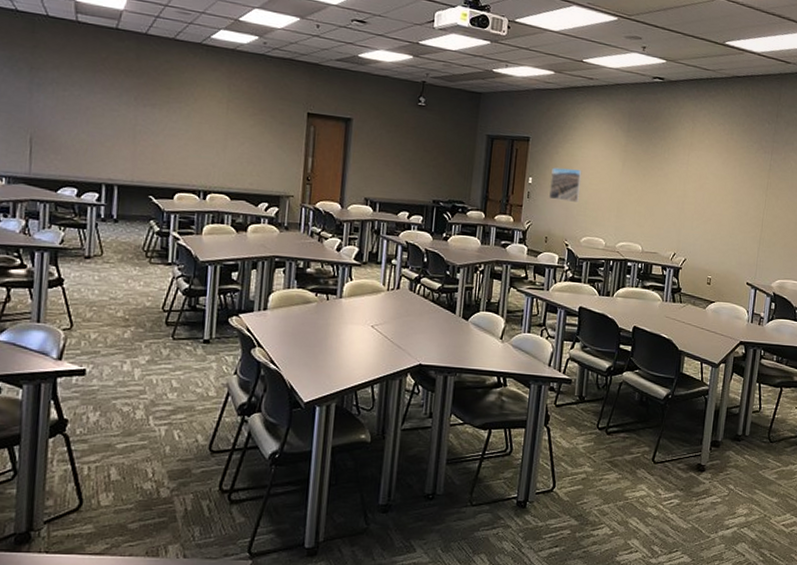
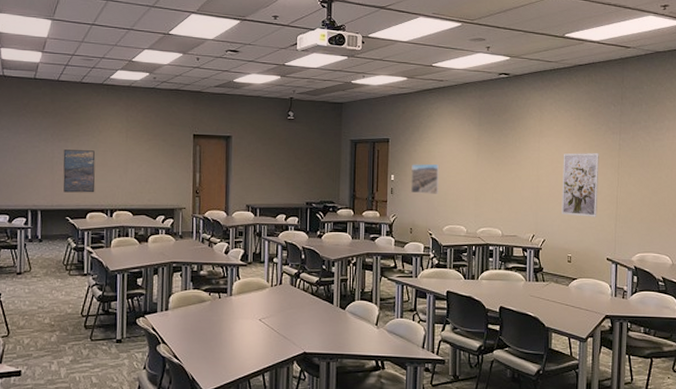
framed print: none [146,116,188,171] -> present [63,149,96,193]
wall art: none [705,169,749,239] -> present [562,152,599,217]

